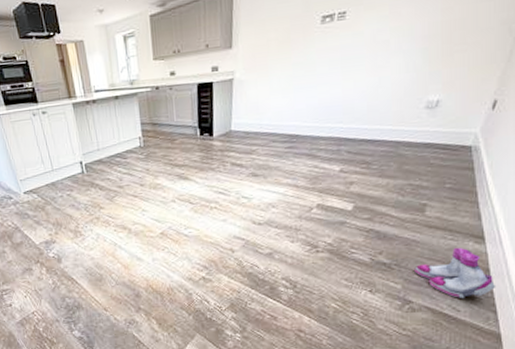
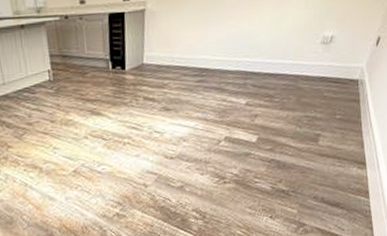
boots: present [414,247,496,298] -> none [308,173,374,219]

